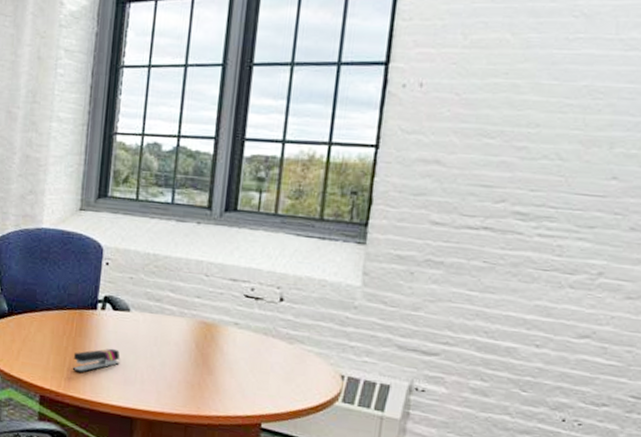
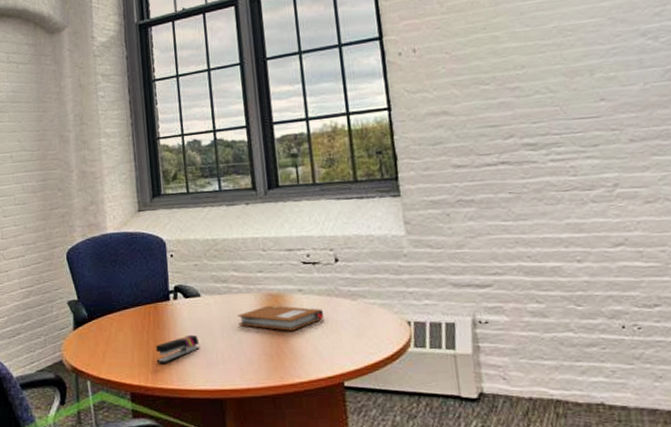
notebook: none [165,333,256,363] -> present [238,305,324,331]

